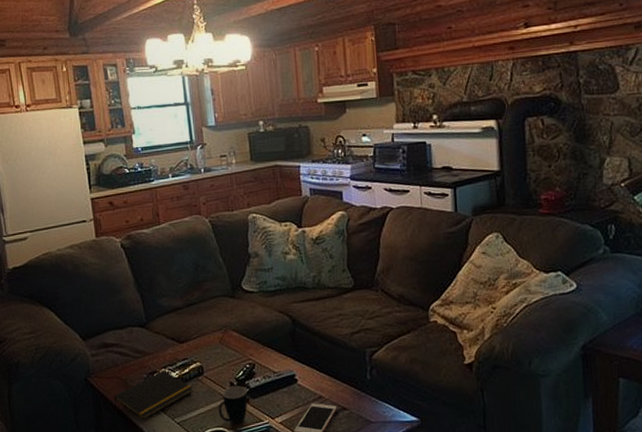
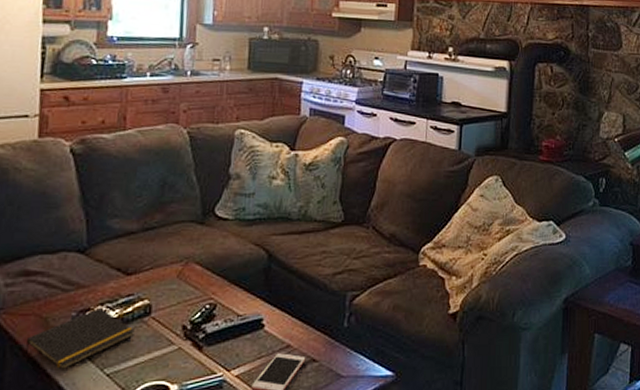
mug: present [218,385,248,425] -> none [162,330,202,377]

